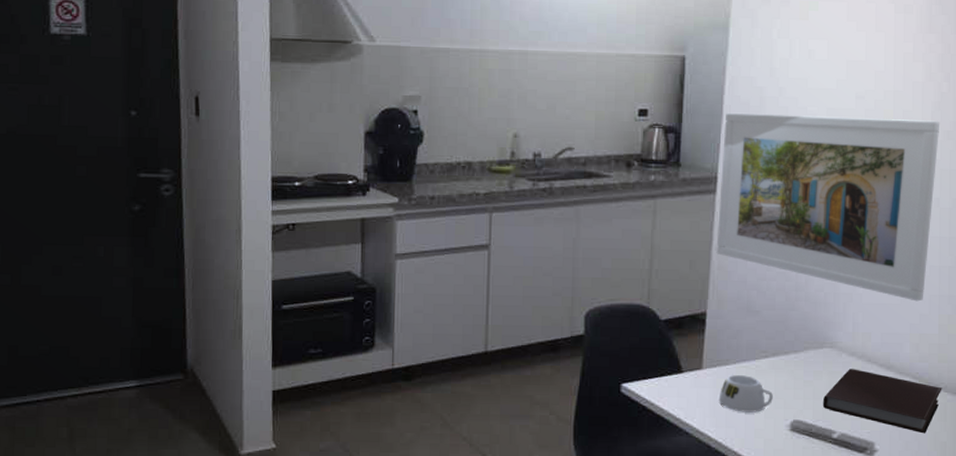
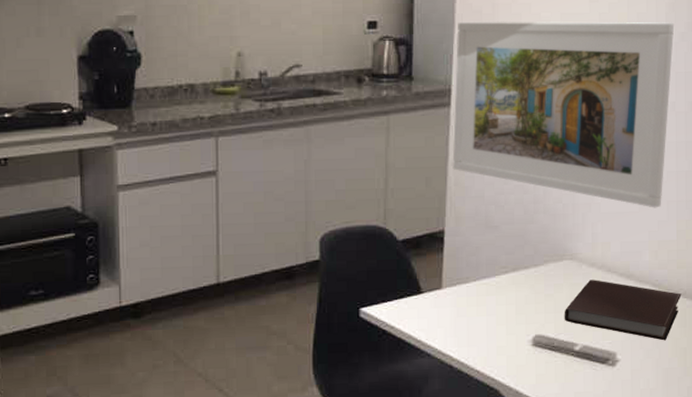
mug: present [718,375,773,413] -> none [459,292,514,330]

